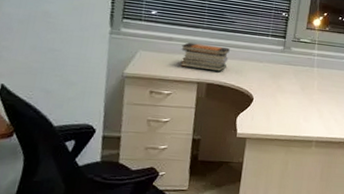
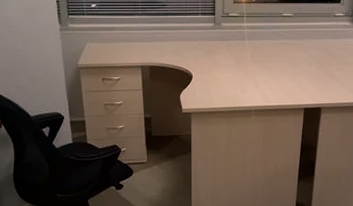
book stack: present [180,42,230,72] -> none [122,30,165,54]

